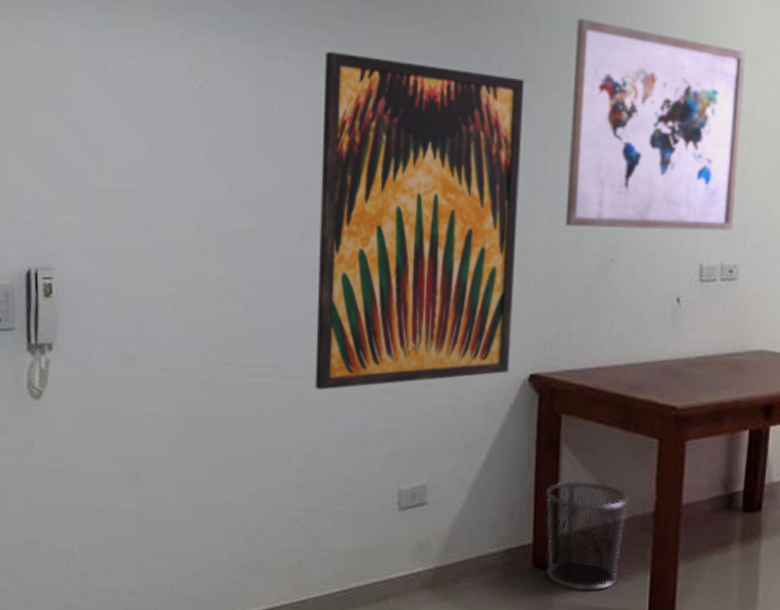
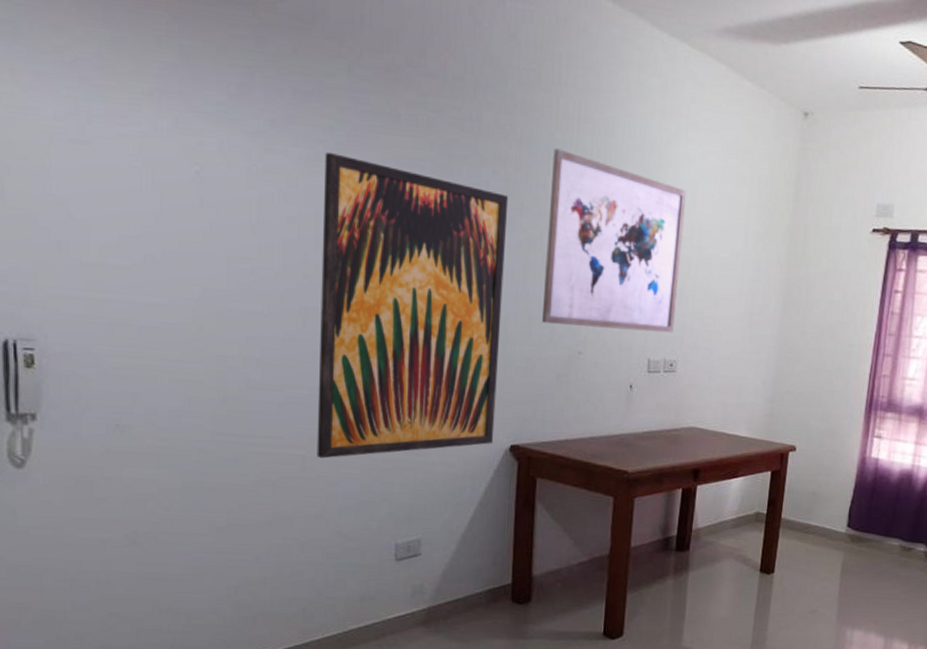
waste bin: present [546,481,630,591] -> none [523,532,591,619]

